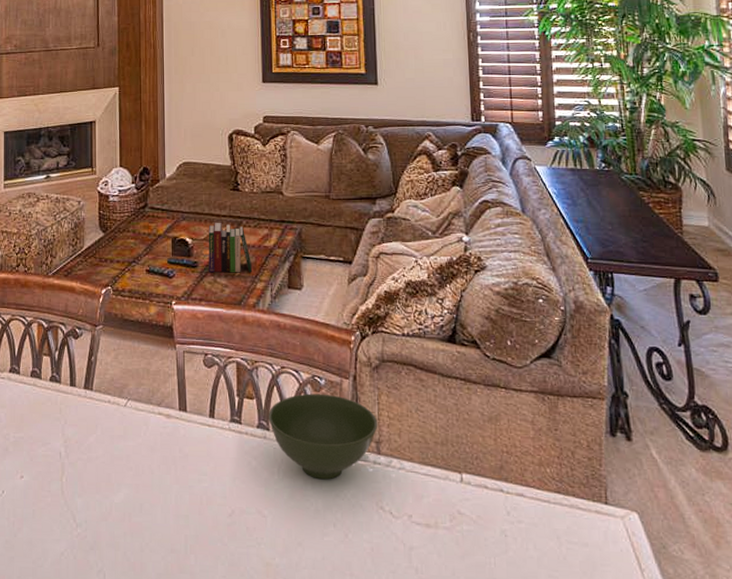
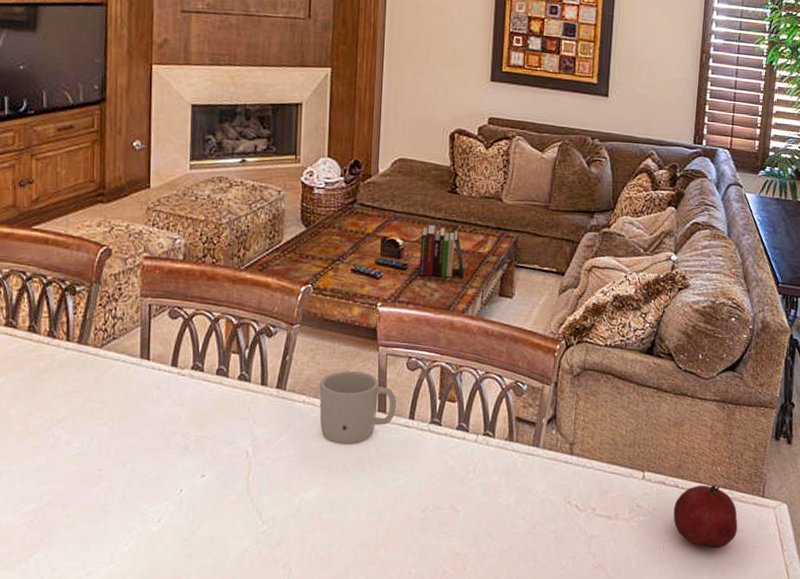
mug: none [123,369,197,444] -> present [319,370,397,444]
bowl: present [268,393,378,480] -> none [468,398,574,478]
fruit: none [501,488,581,566] -> present [673,484,738,549]

